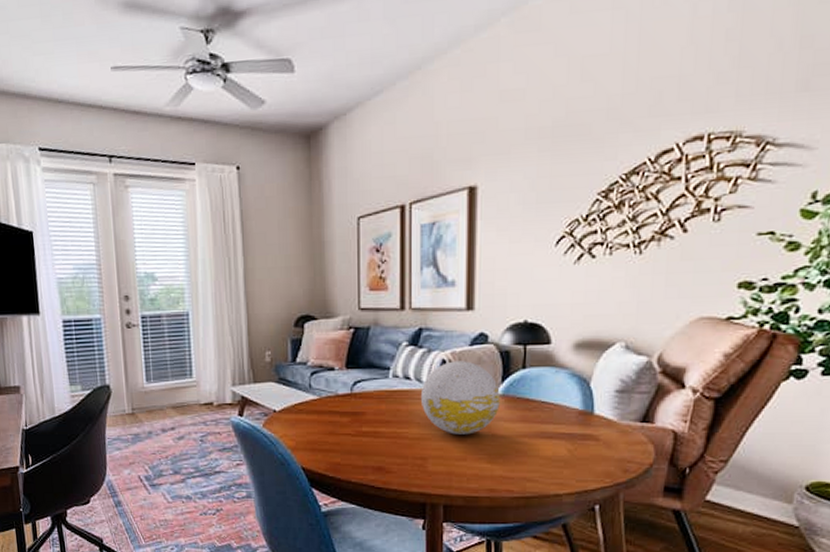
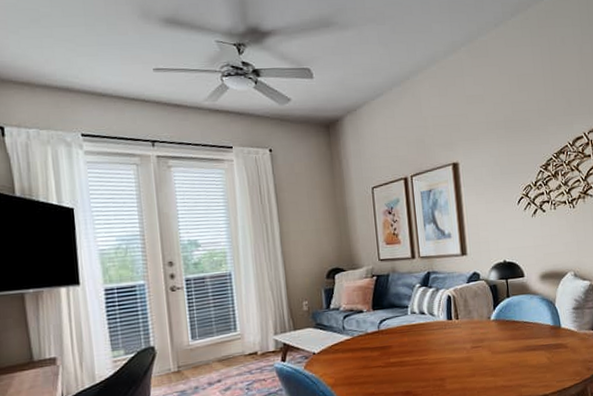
decorative ball: present [420,361,500,435] -> none [434,295,495,356]

